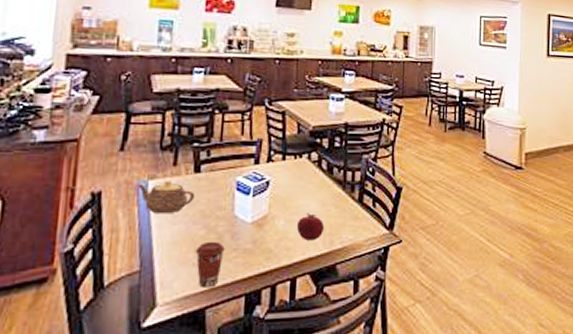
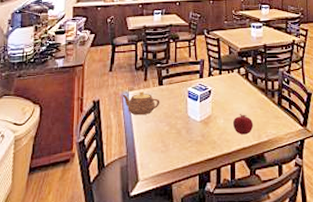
coffee cup: present [195,241,225,288] -> none [162,135,183,169]

